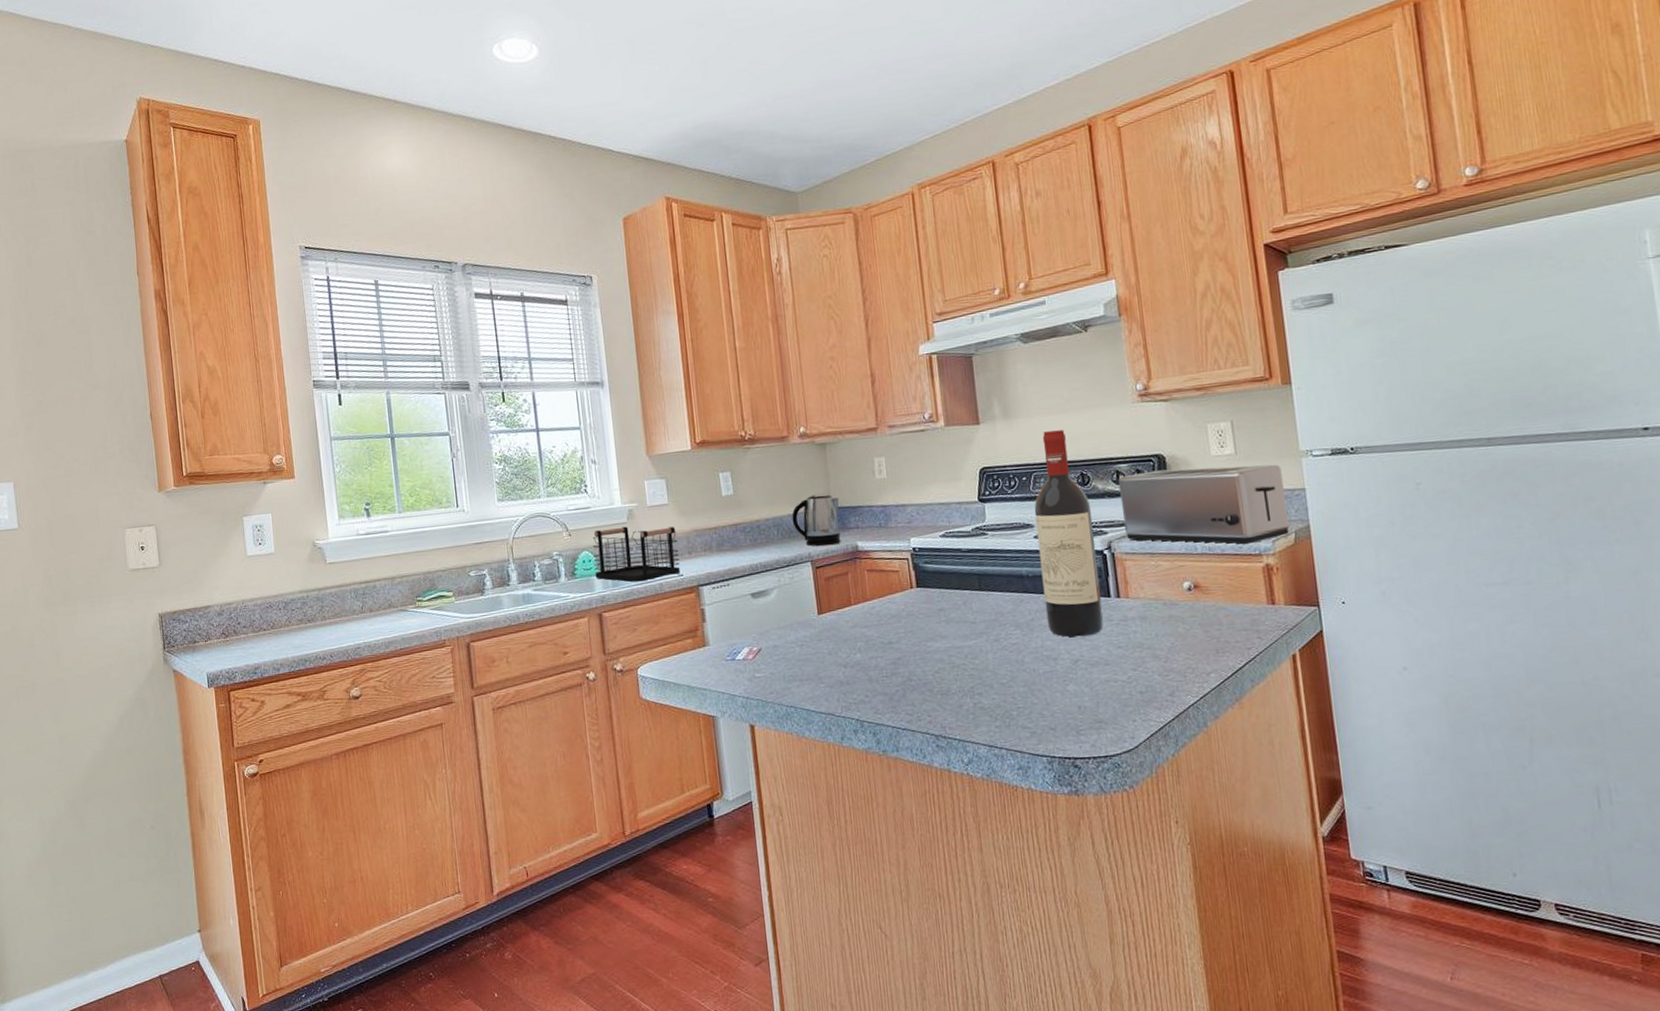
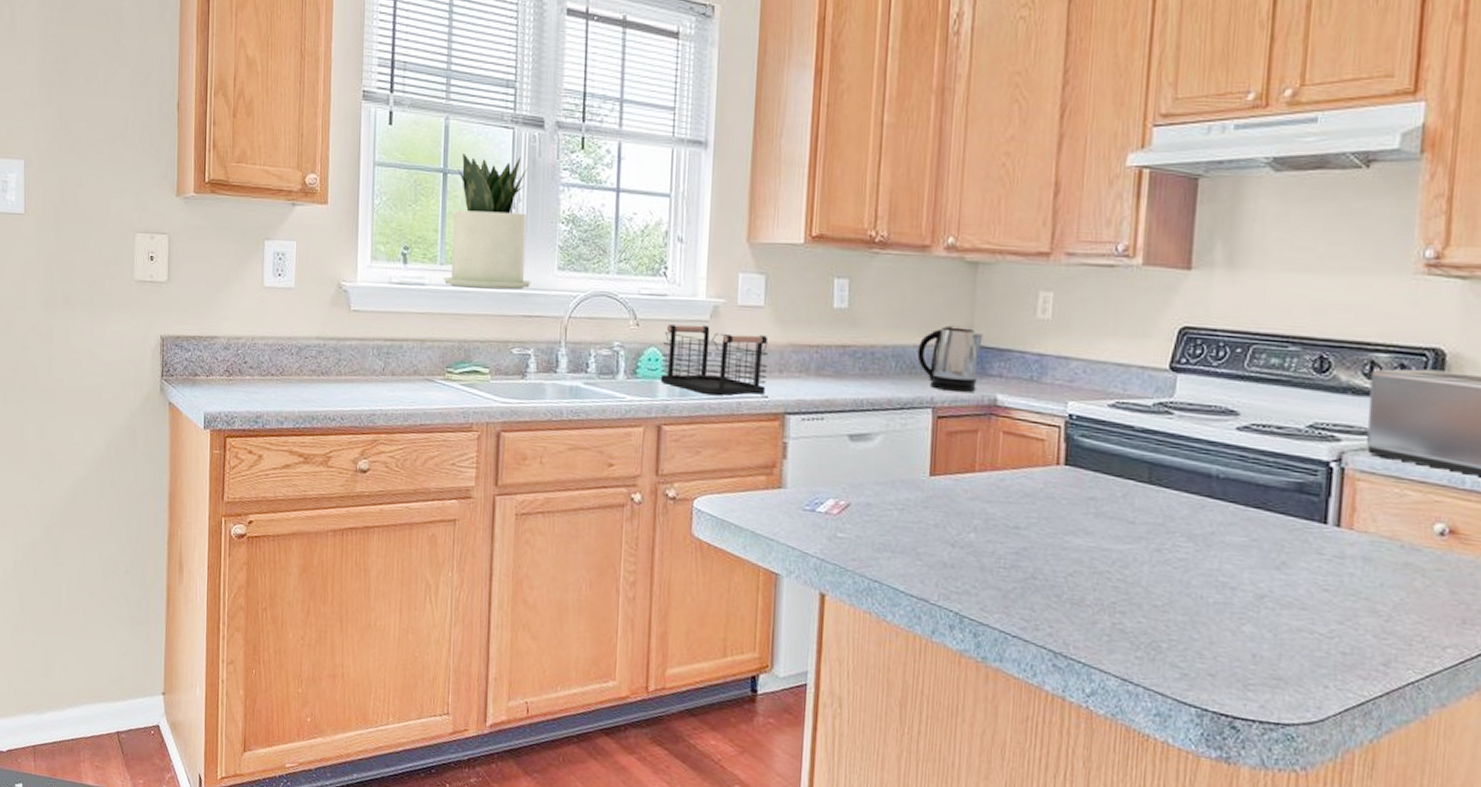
planter: none [402,415,478,529] -> present [443,153,532,290]
wine bottle: present [1034,430,1104,638] -> none [1231,293,1325,569]

